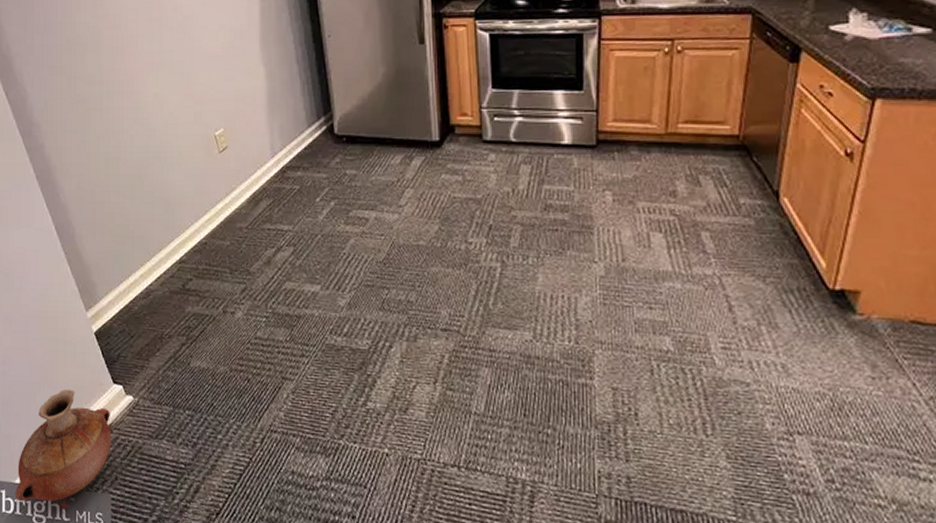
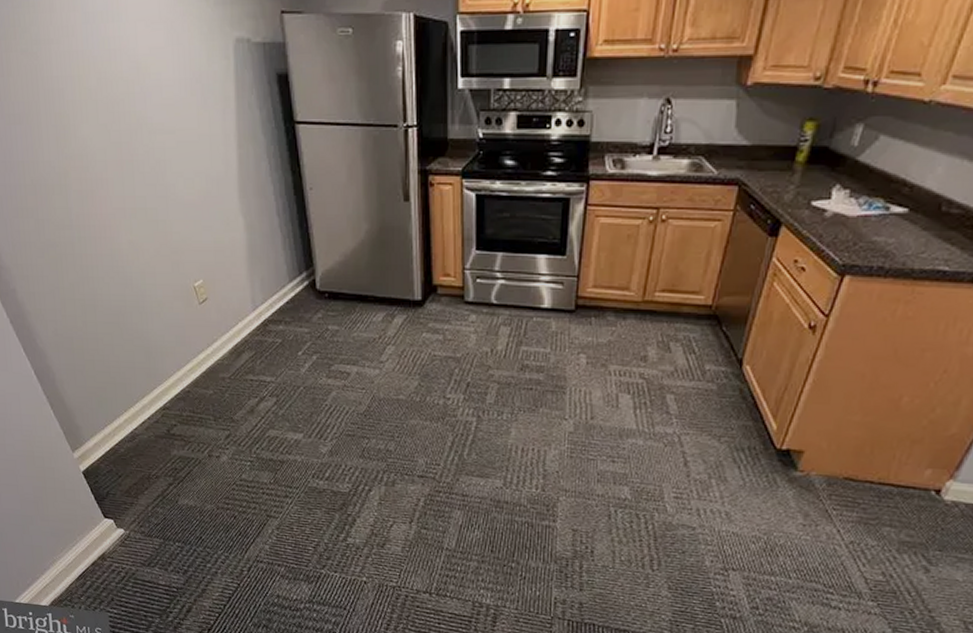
vase: present [15,389,111,502] -> none [16,521,106,618]

